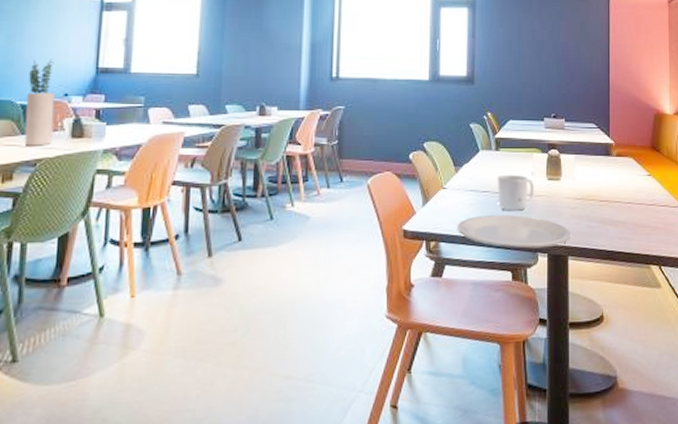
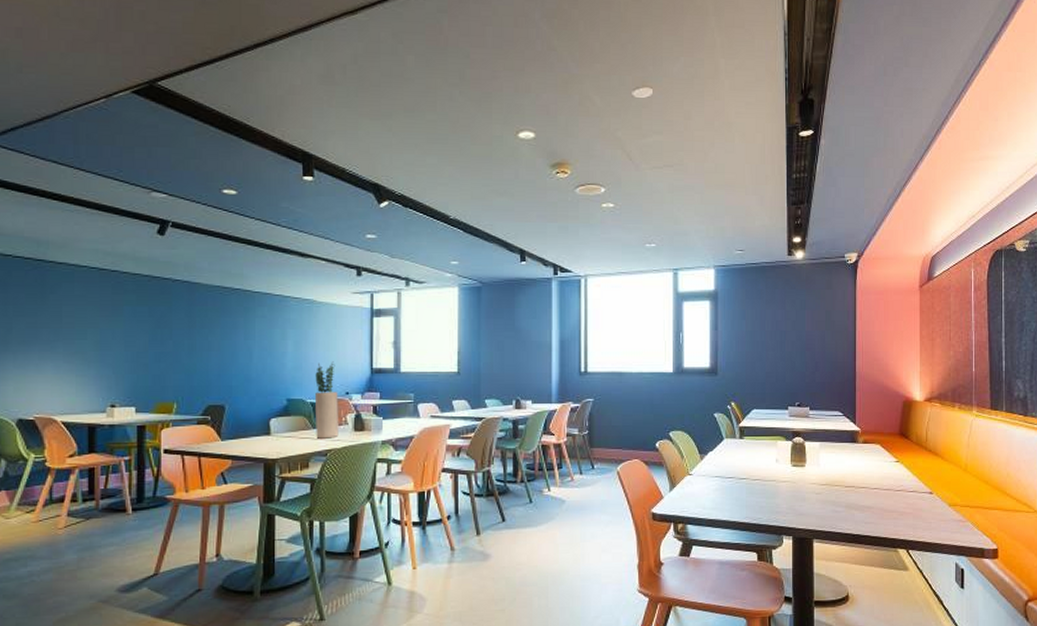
plate: present [456,214,571,249] -> none [703,499,816,532]
mug: present [497,174,534,211] -> none [742,461,778,496]

